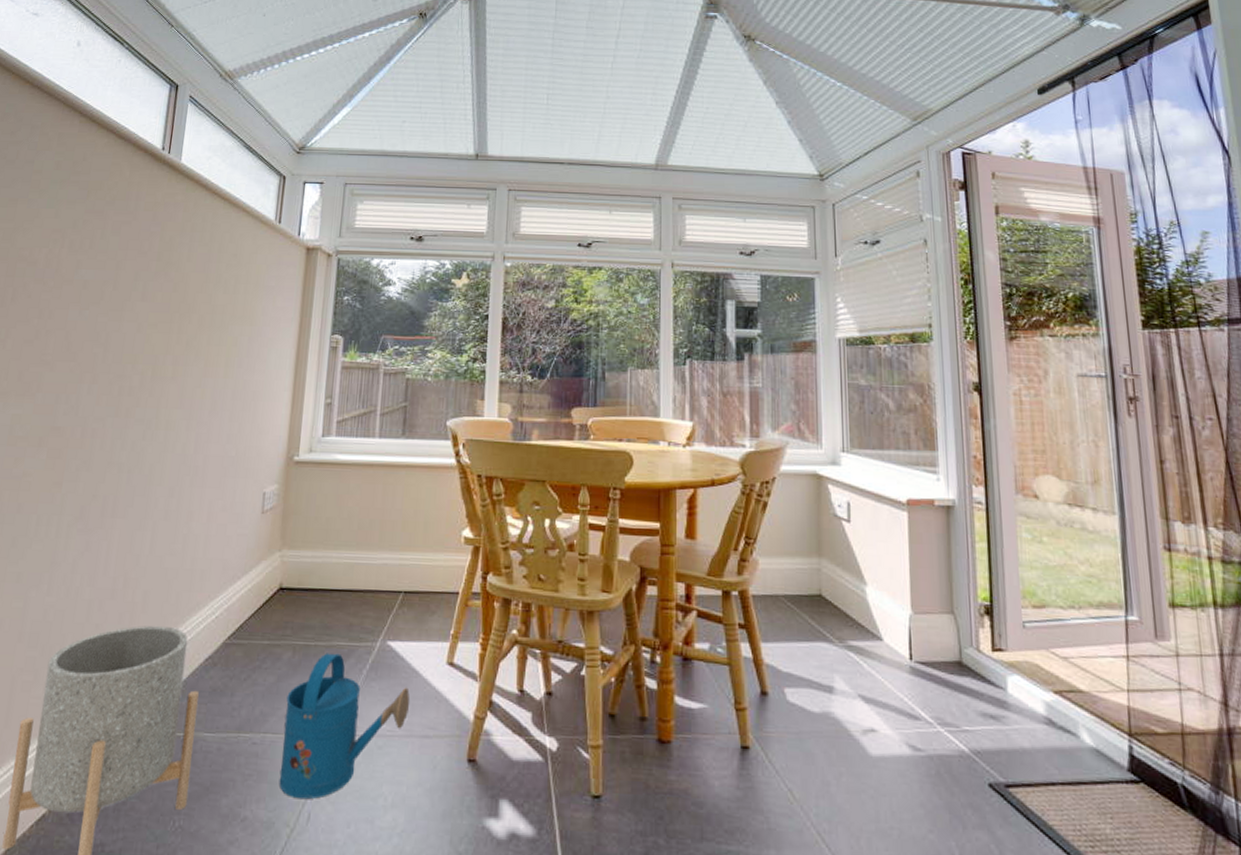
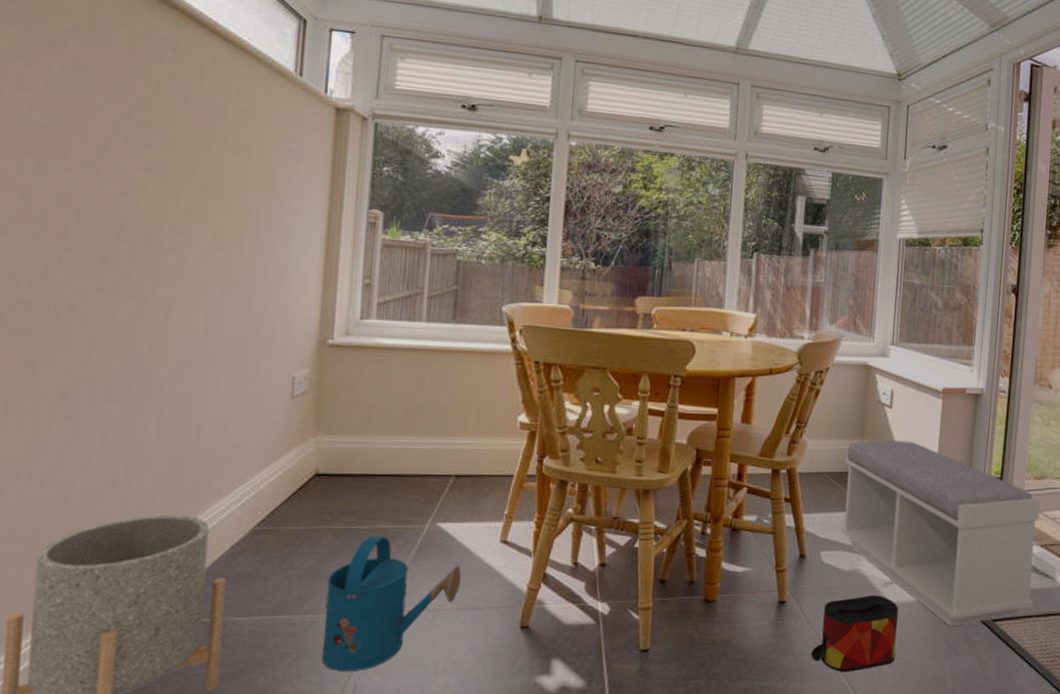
bag: none [784,745,887,841] -> present [811,595,898,672]
bench: none [803,559,1055,791] -> present [840,440,1040,627]

